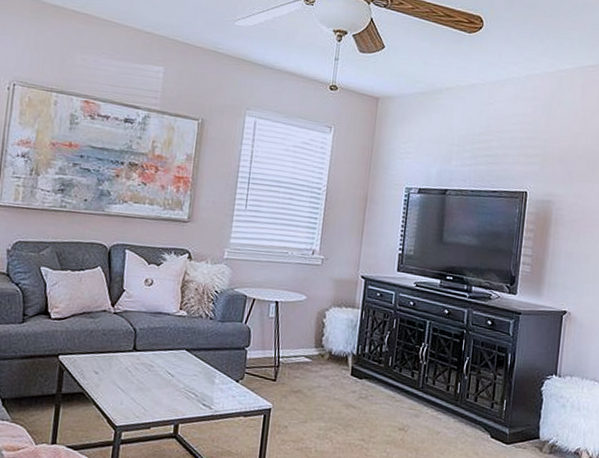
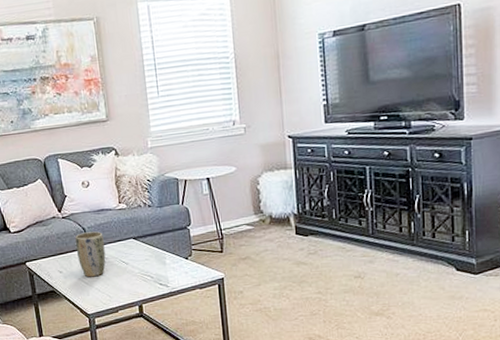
plant pot: none [120,333,154,385] -> present [75,231,106,277]

